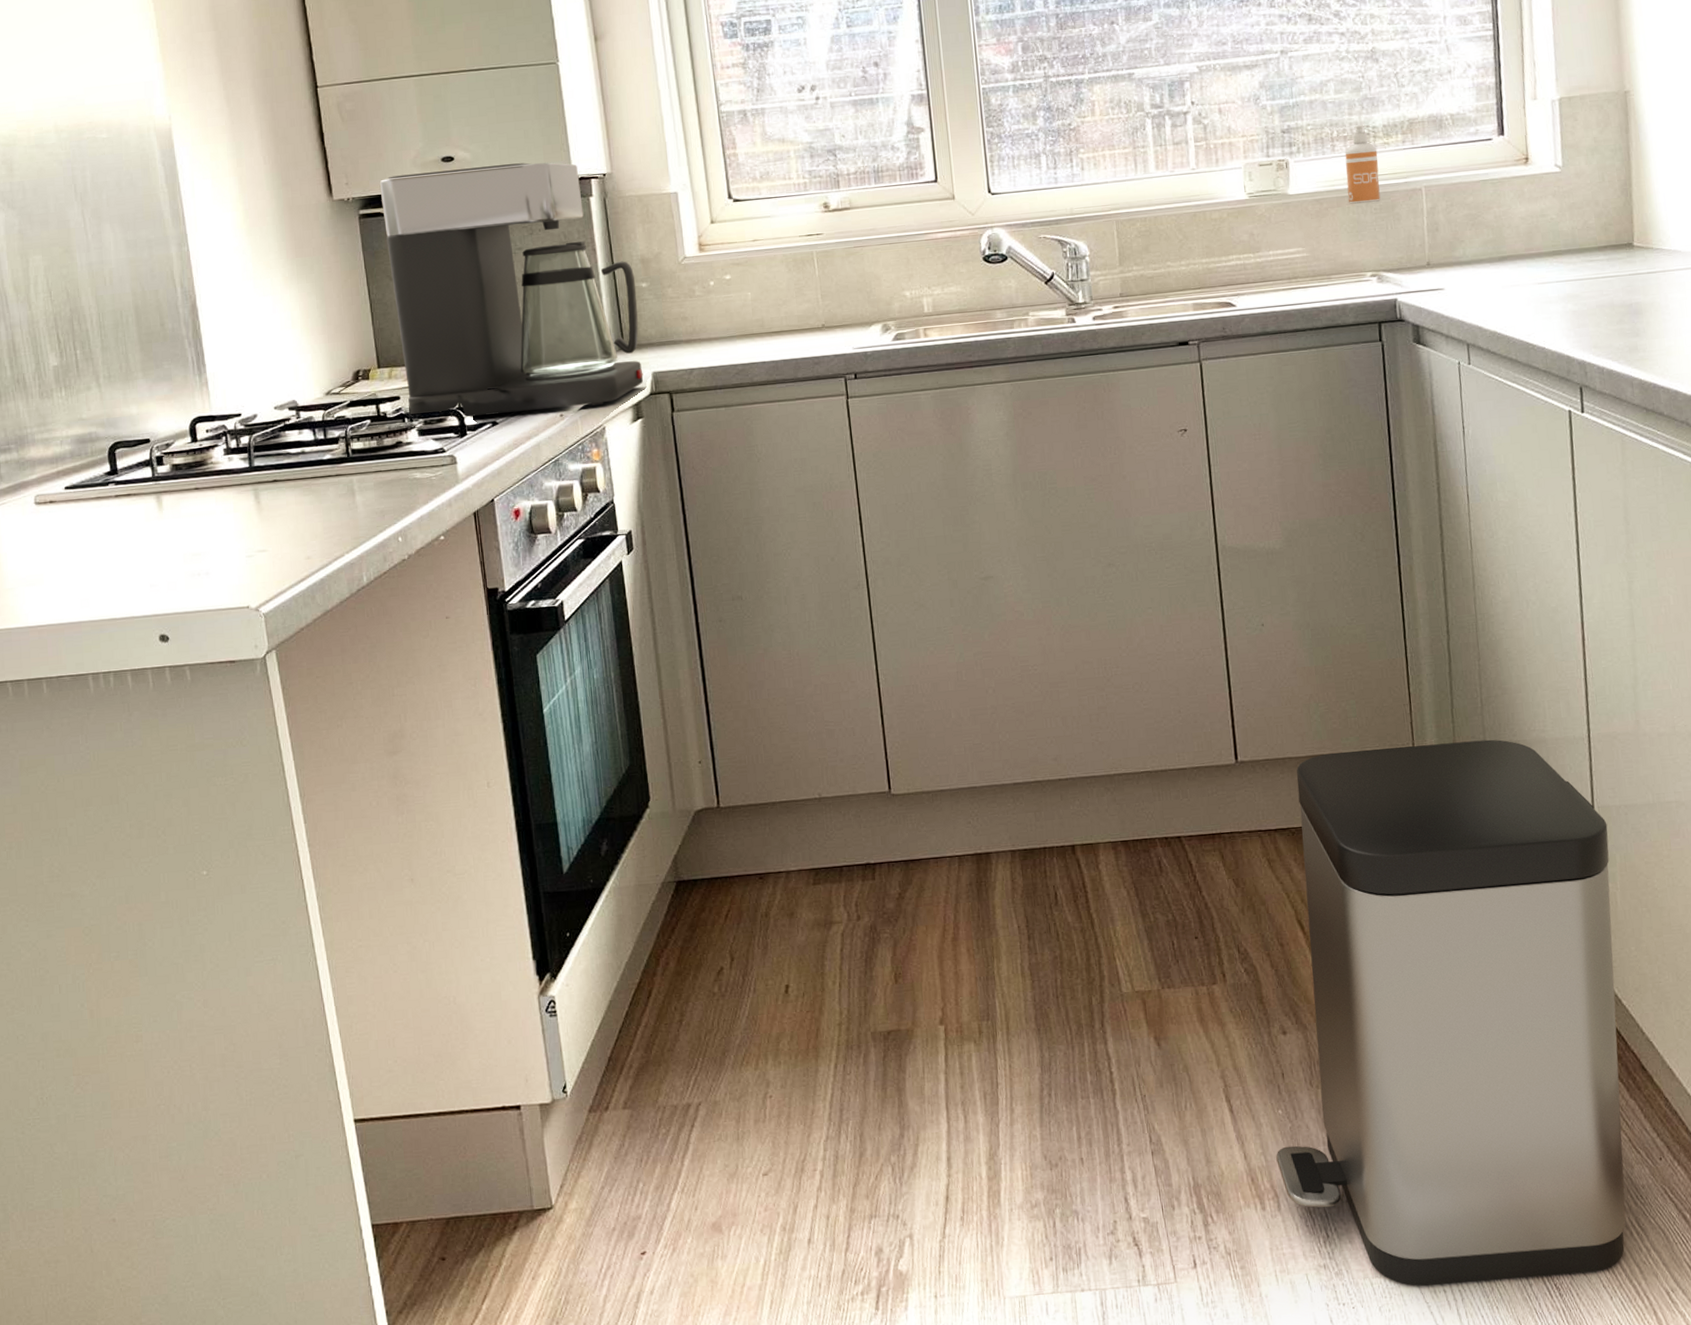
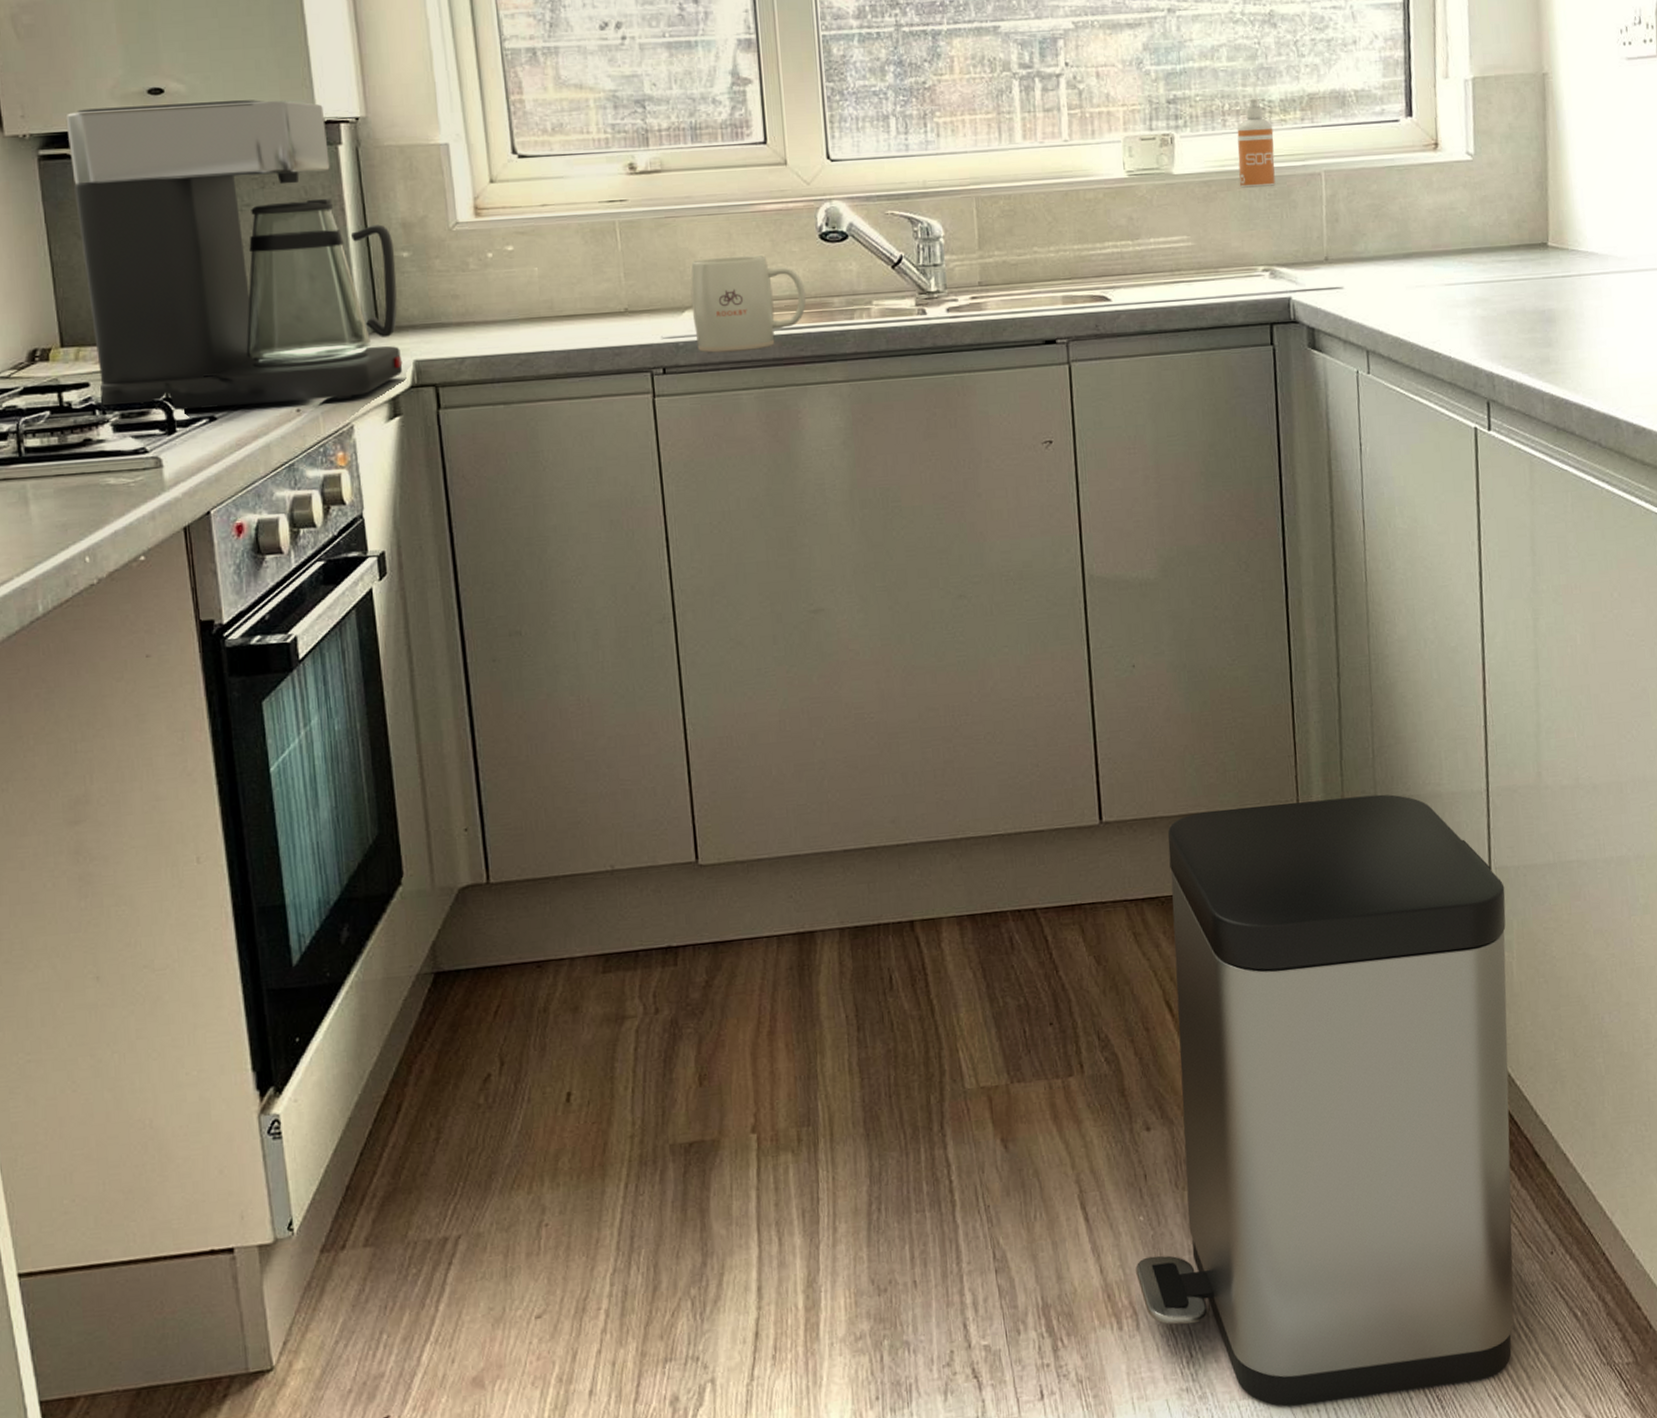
mug: none [875,276,973,361] -> present [690,255,807,353]

